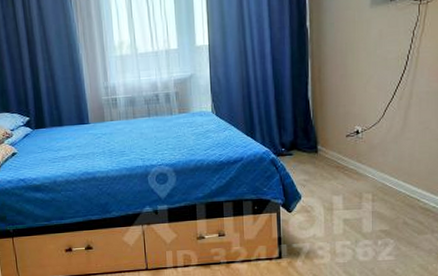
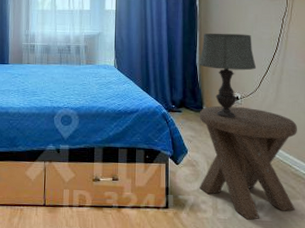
table lamp: none [311,55,381,156] -> present [198,33,257,118]
music stool: none [313,141,427,261] -> present [199,105,297,220]

